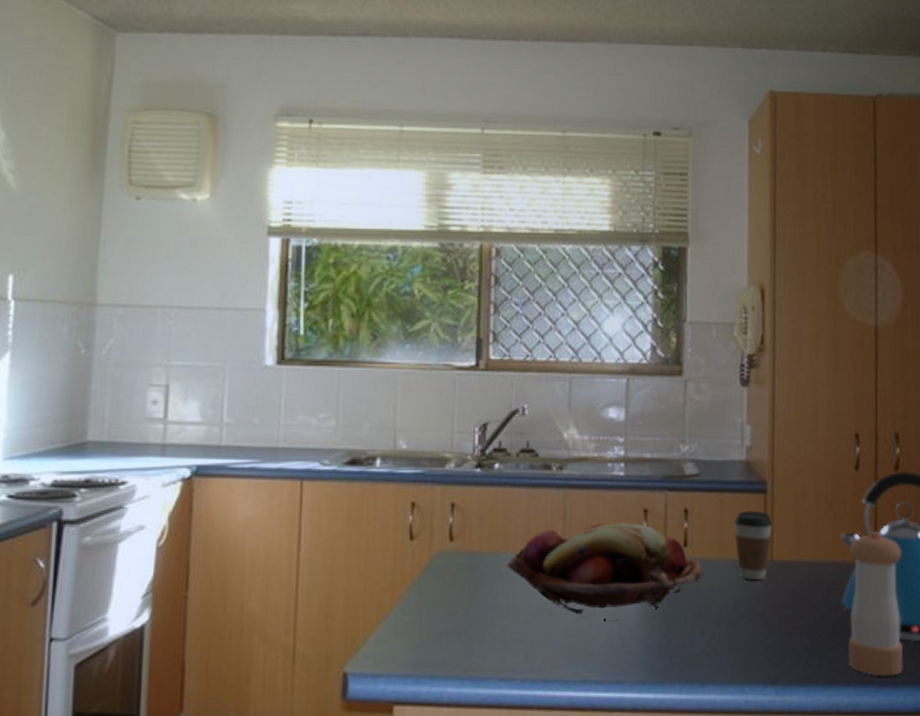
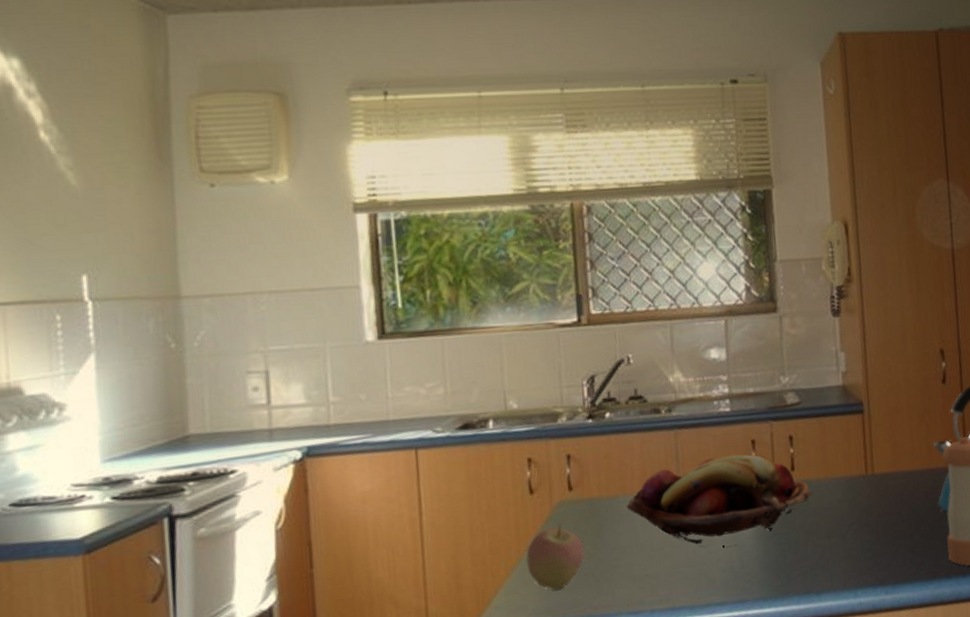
apple: none [398,575,459,644] -> present [525,524,585,590]
coffee cup: present [734,511,773,580] -> none [836,430,872,494]

